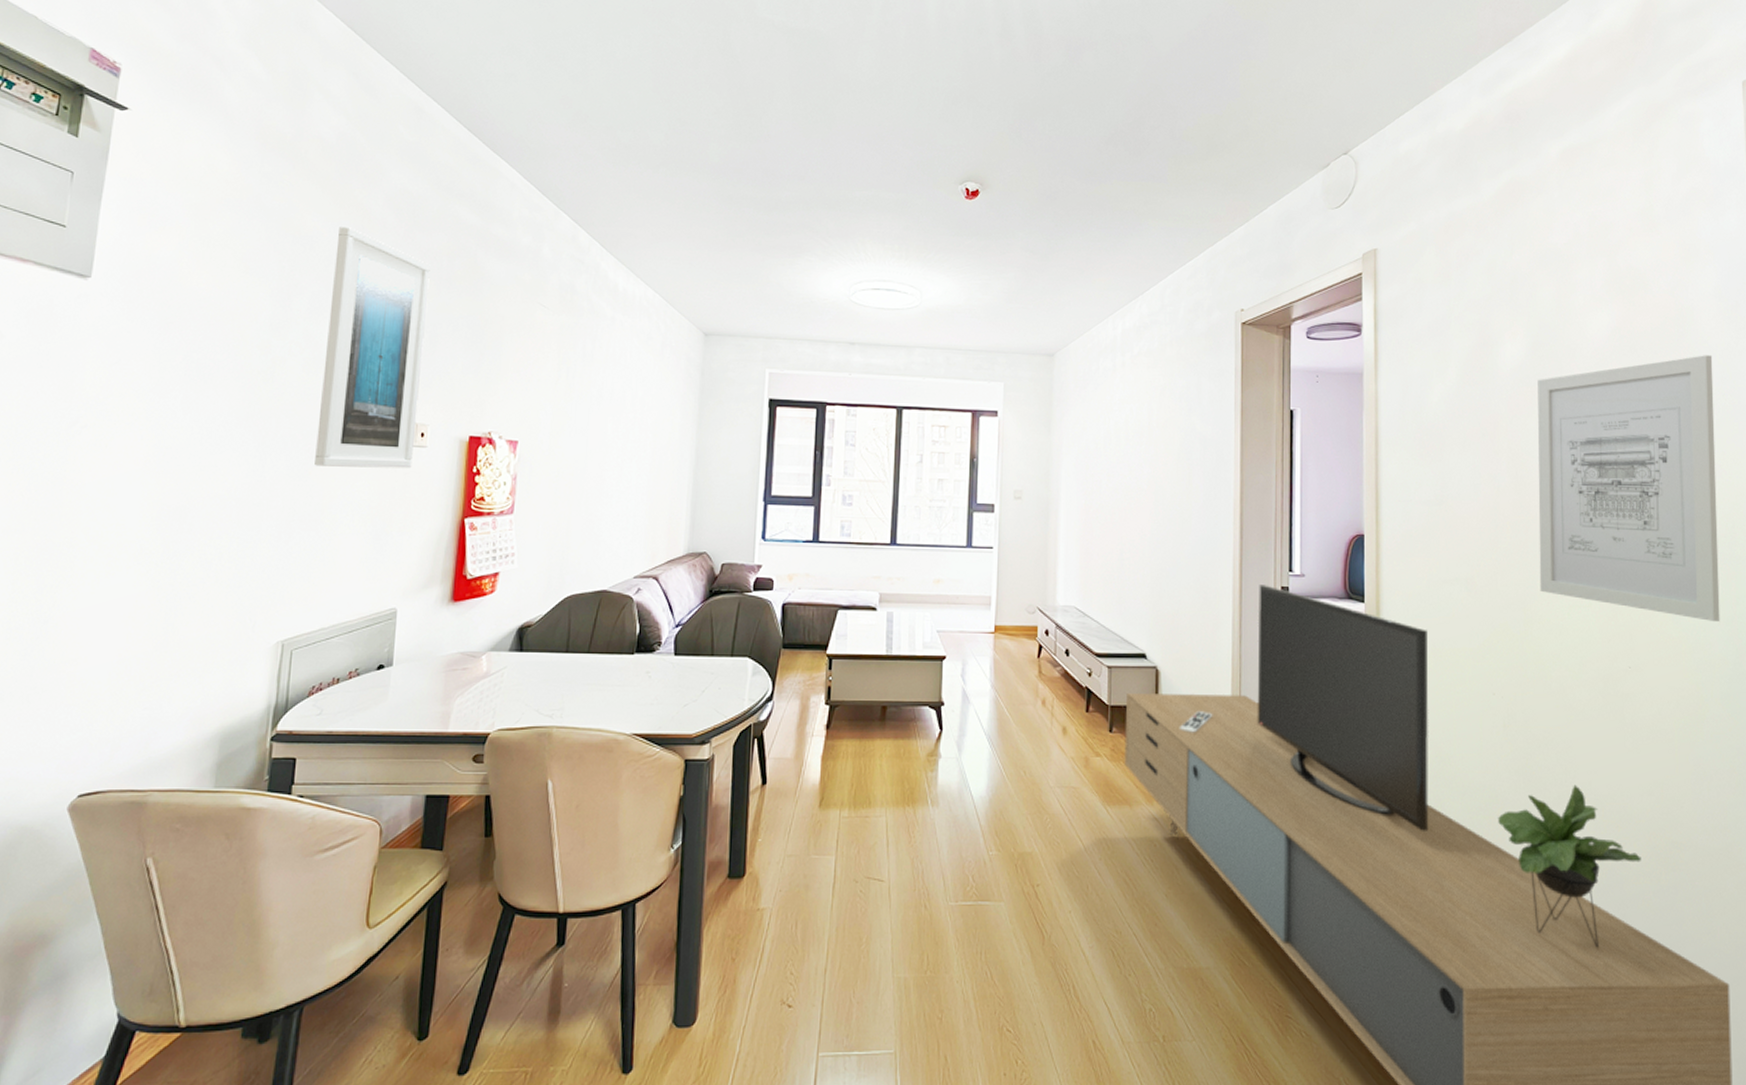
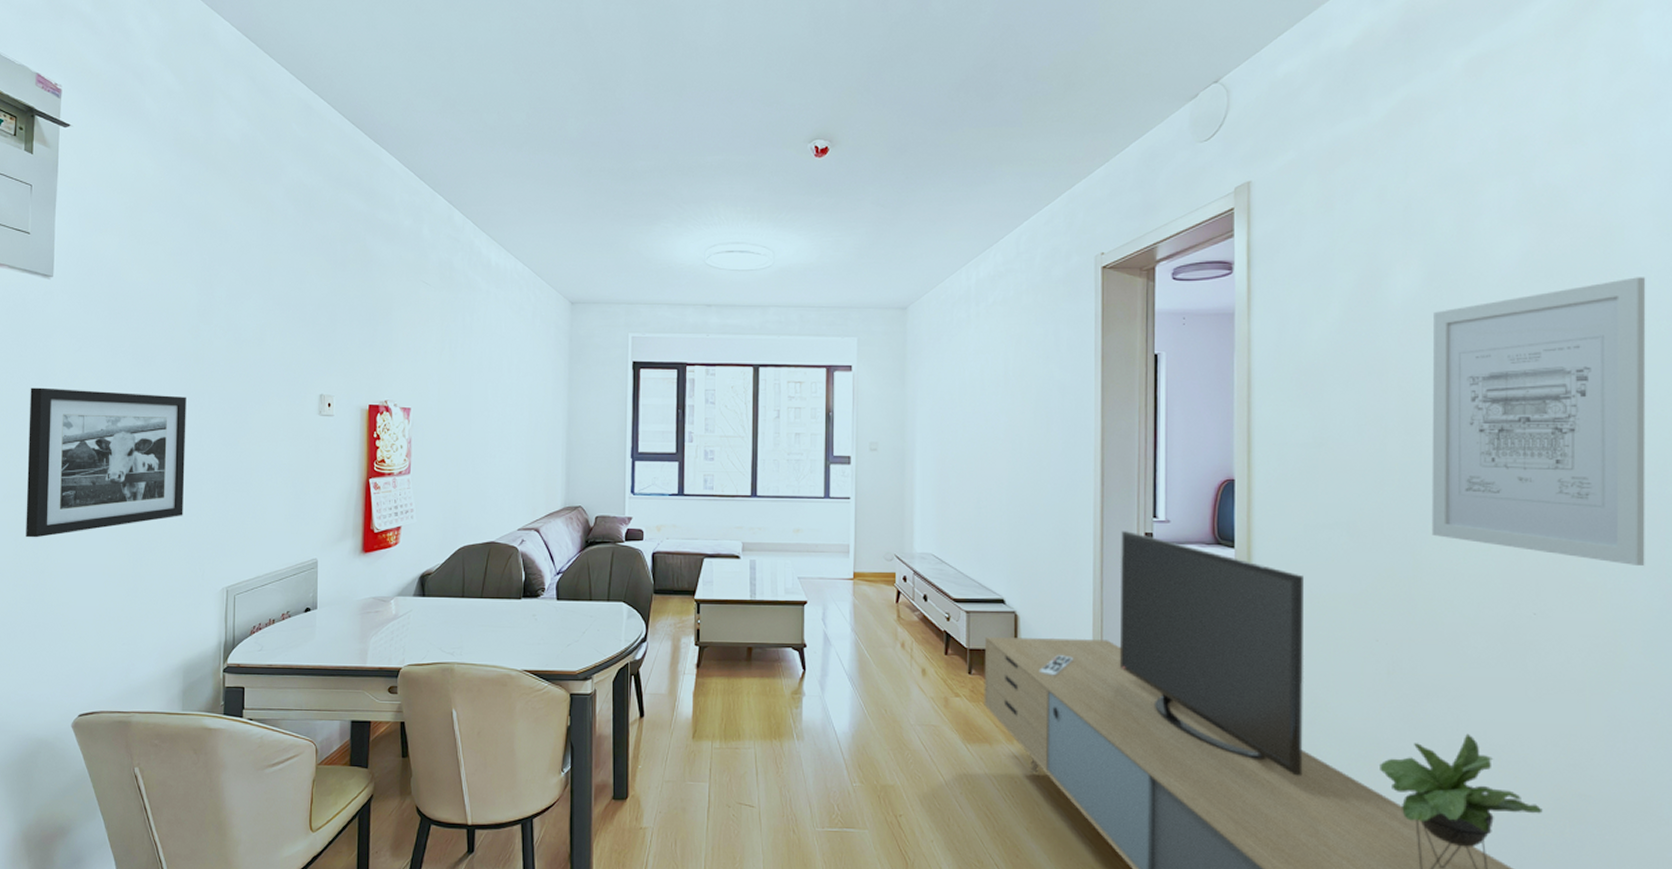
picture frame: none [27,404,249,582] -> present [26,387,186,538]
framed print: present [315,226,431,469] -> none [242,219,327,435]

